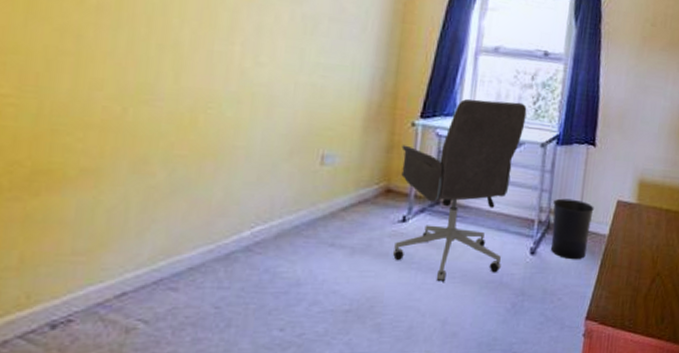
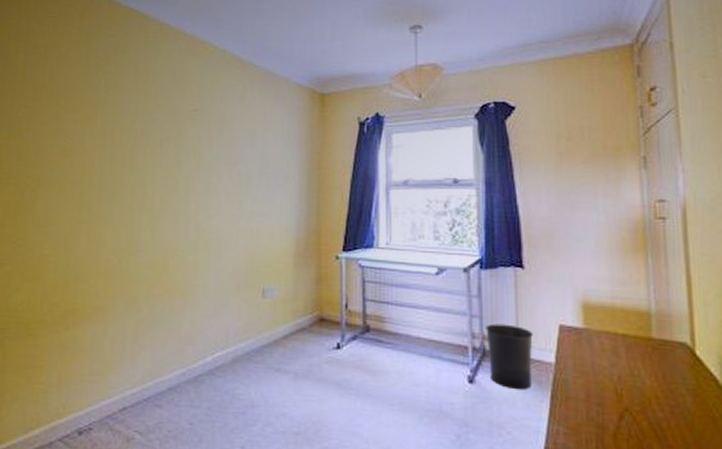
office chair: present [392,98,527,282] -> none [329,230,444,409]

